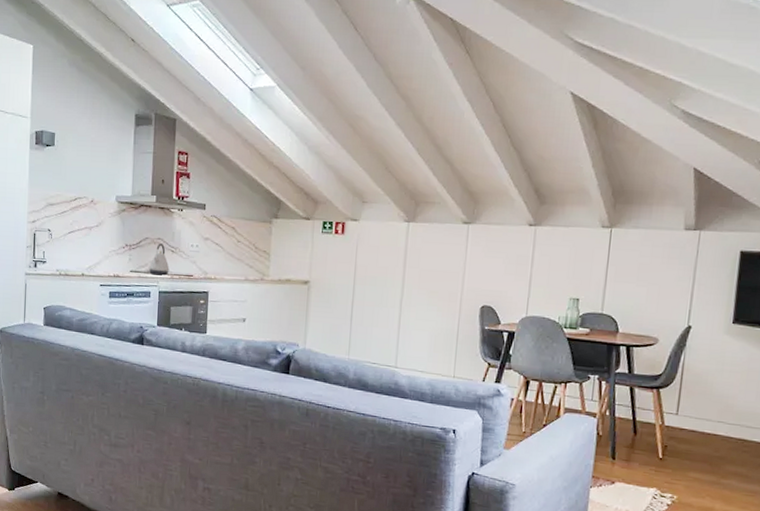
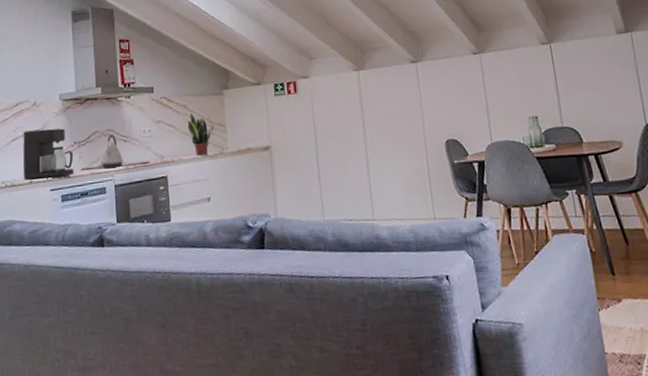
coffee maker: none [76,226,124,276] -> present [23,128,74,180]
potted plant: none [233,236,260,278] -> present [187,113,215,156]

